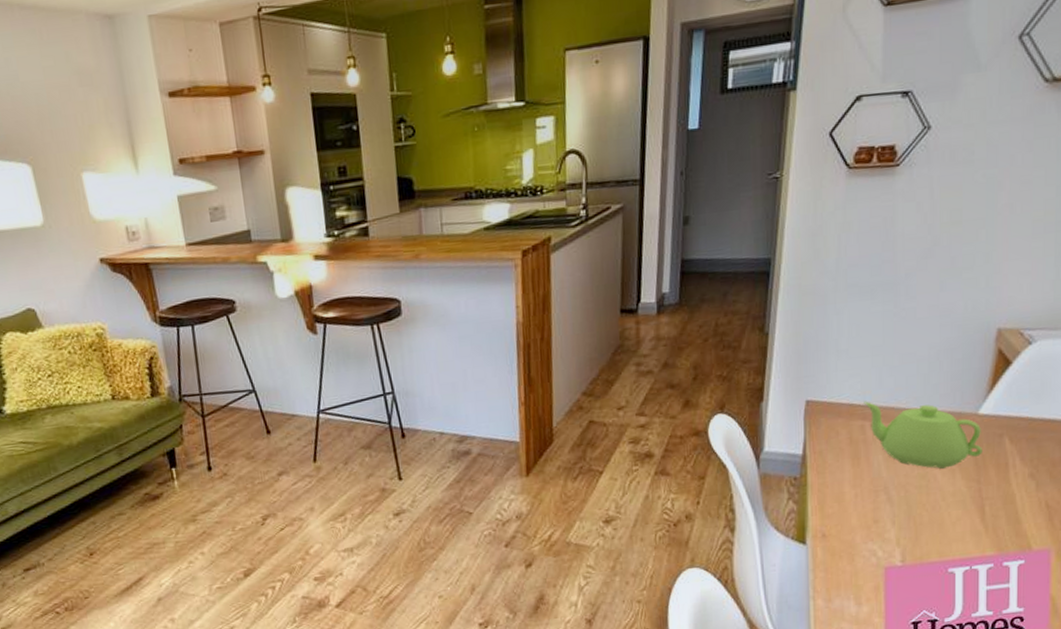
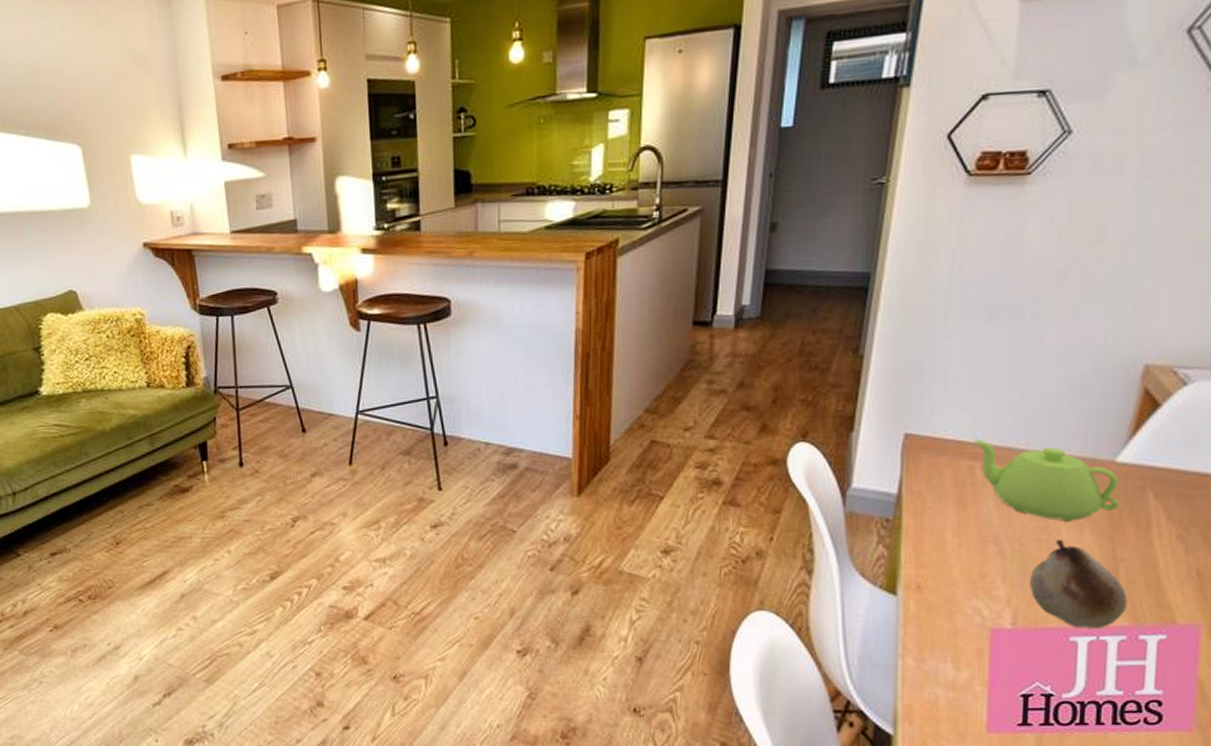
fruit: none [914,484,992,561] -> present [1030,538,1127,628]

